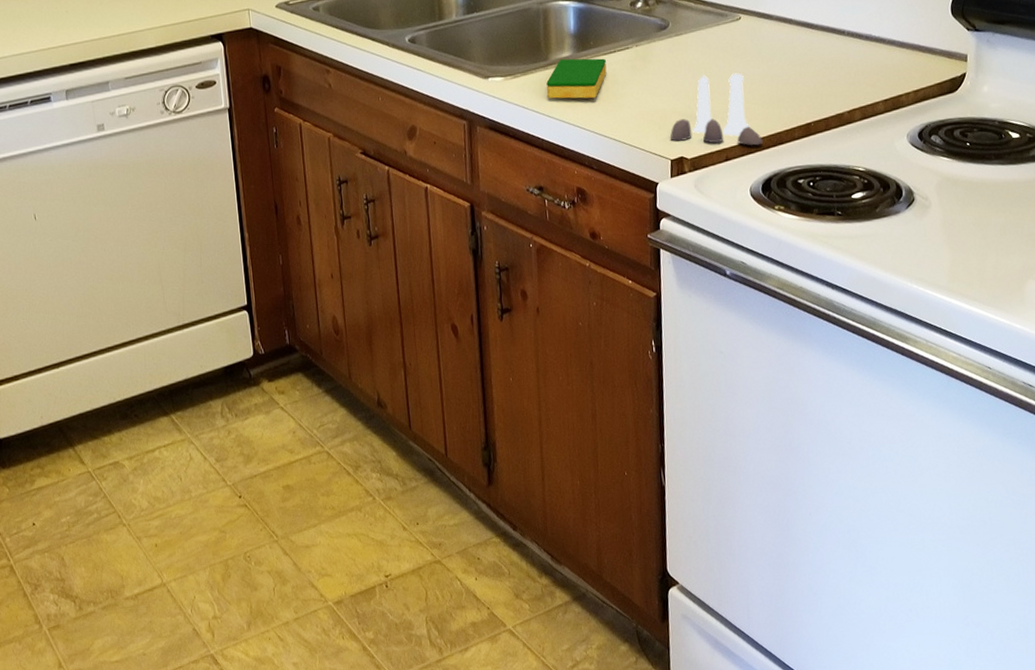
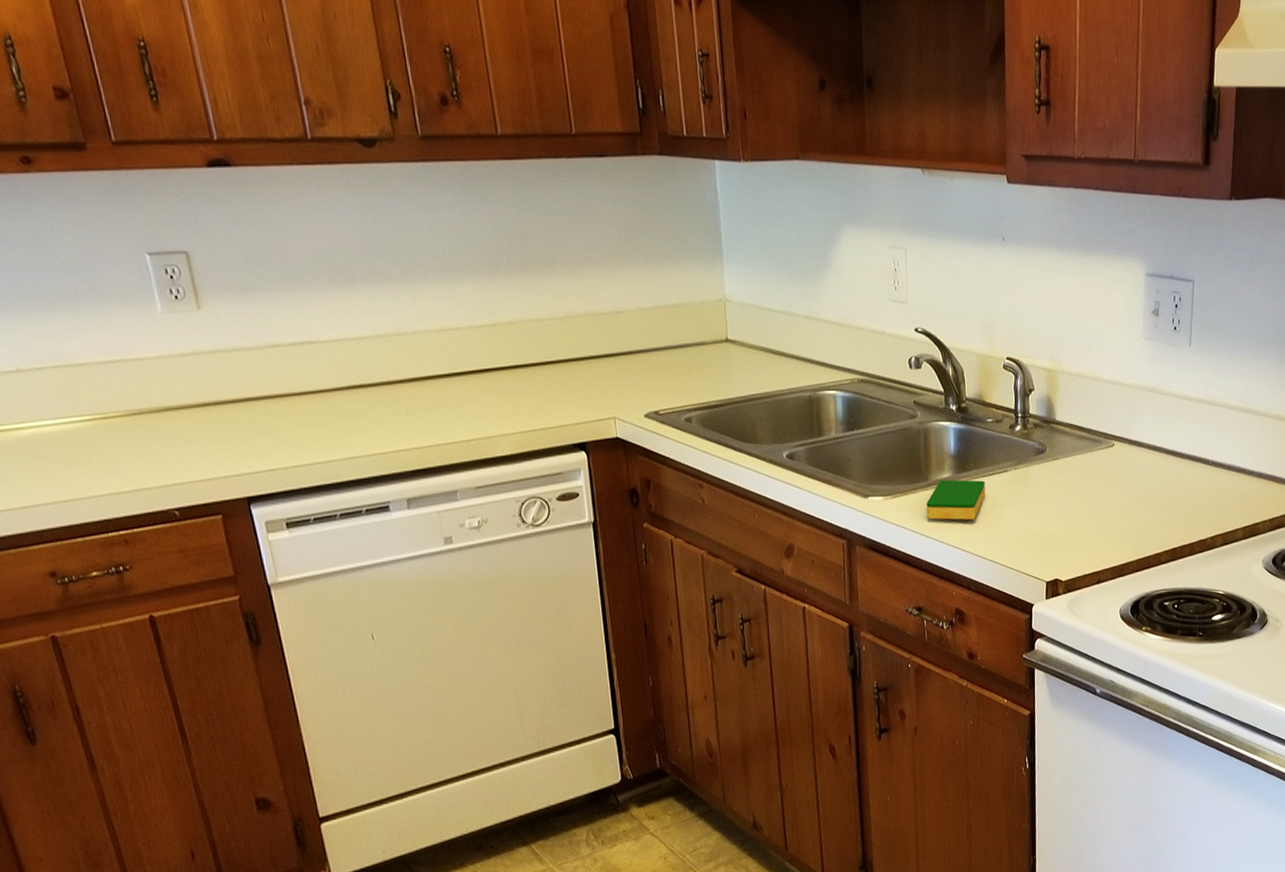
salt and pepper shaker set: present [670,73,763,146] -> none [1045,498,1133,569]

